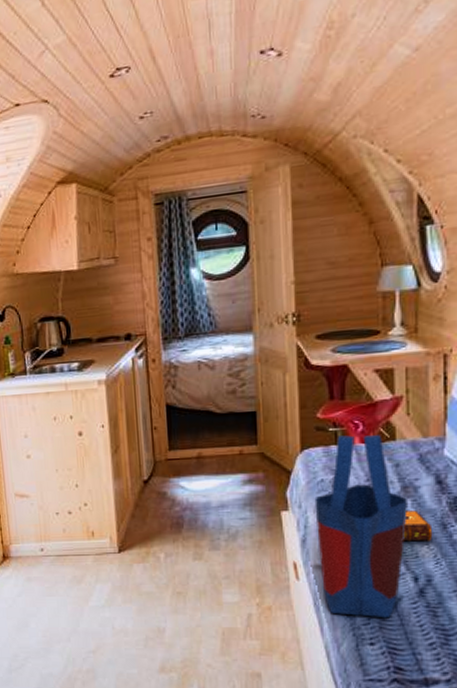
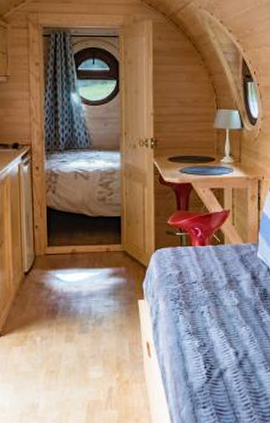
tote bag: present [314,435,407,618] -> none [164,239,232,386]
hardback book: present [403,510,433,542] -> none [228,299,249,324]

